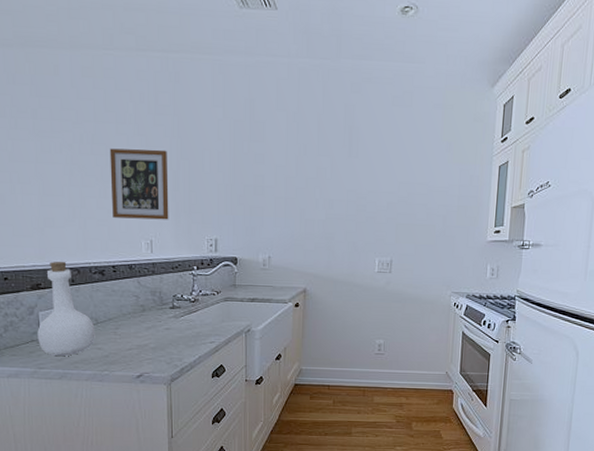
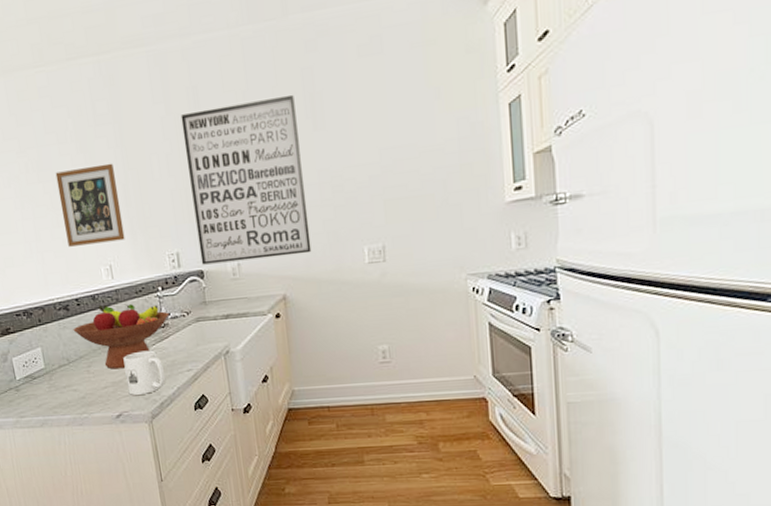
bottle: present [37,261,95,356] -> none [13,301,70,402]
fruit bowl: none [106,275,201,334] -> present [73,304,169,370]
mug: none [151,320,189,360] -> present [123,350,166,396]
wall art: none [236,121,336,257] -> present [180,94,312,265]

